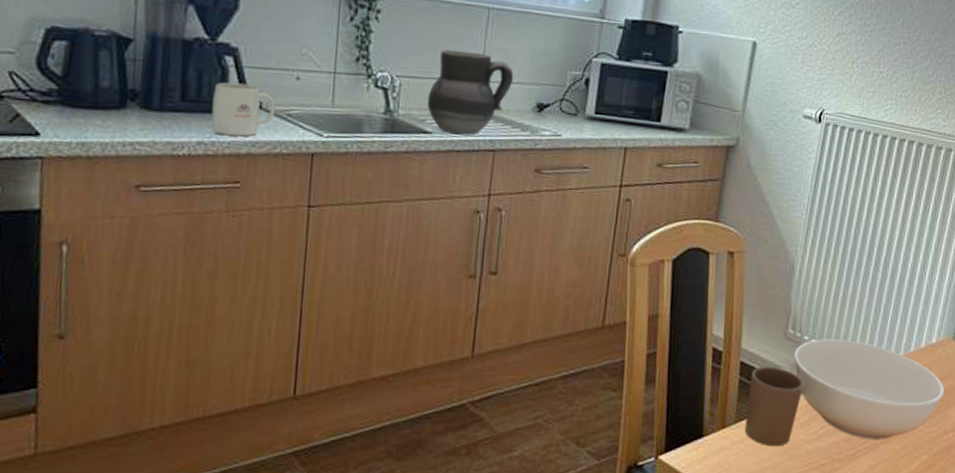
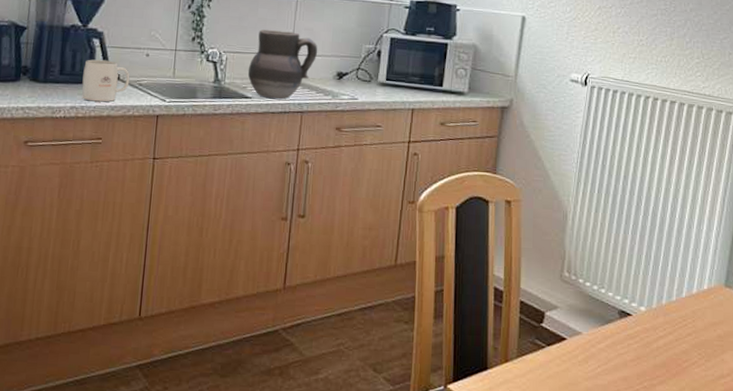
mug: present [744,366,804,447] -> none [526,305,580,382]
bowl: present [794,339,945,439] -> none [570,282,719,380]

